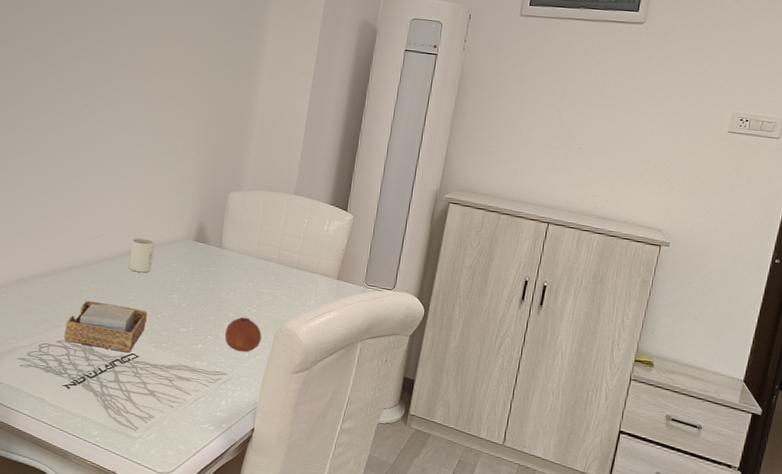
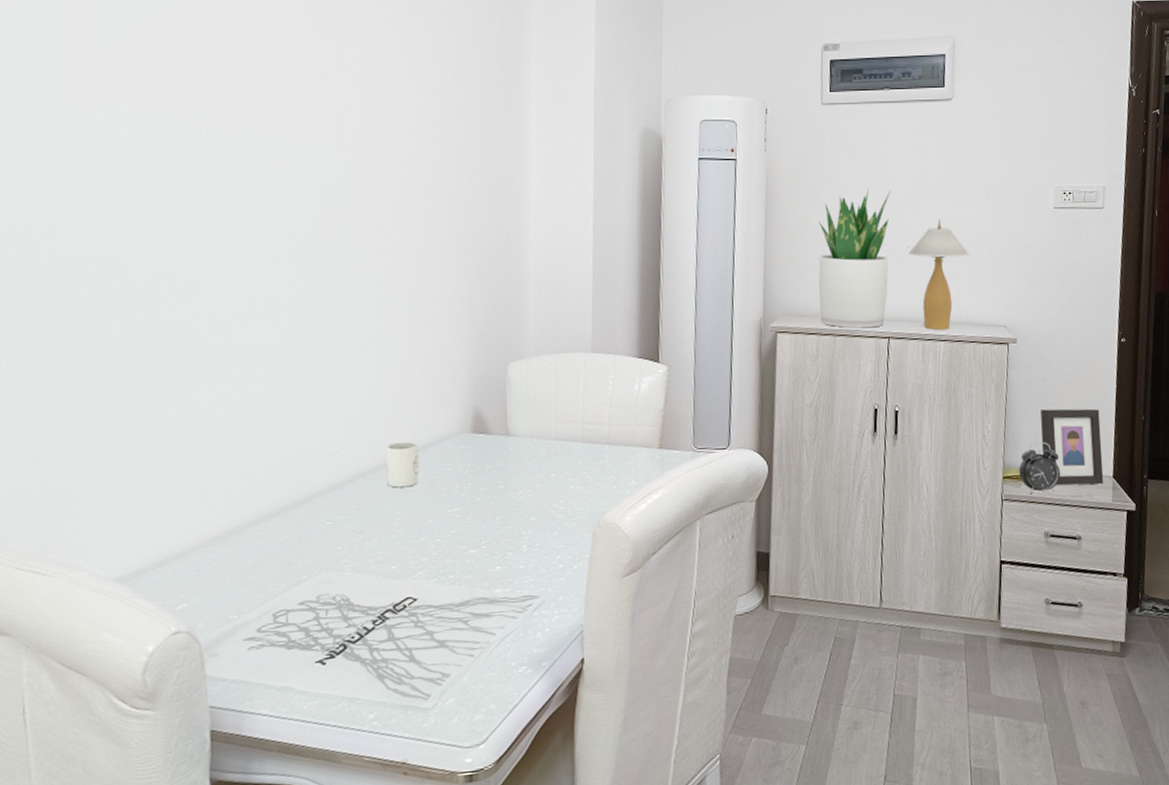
napkin holder: present [64,300,147,353] -> none [308,536,421,601]
fruit: present [225,317,262,352] -> none [529,518,576,564]
planter: none [489,93,571,213] -> present [818,189,891,329]
table lamp: none [579,128,637,225] -> present [908,219,970,331]
alarm clock: none [650,336,692,384] -> present [1019,442,1061,493]
picture frame: none [676,309,741,386] -> present [1040,408,1104,486]

